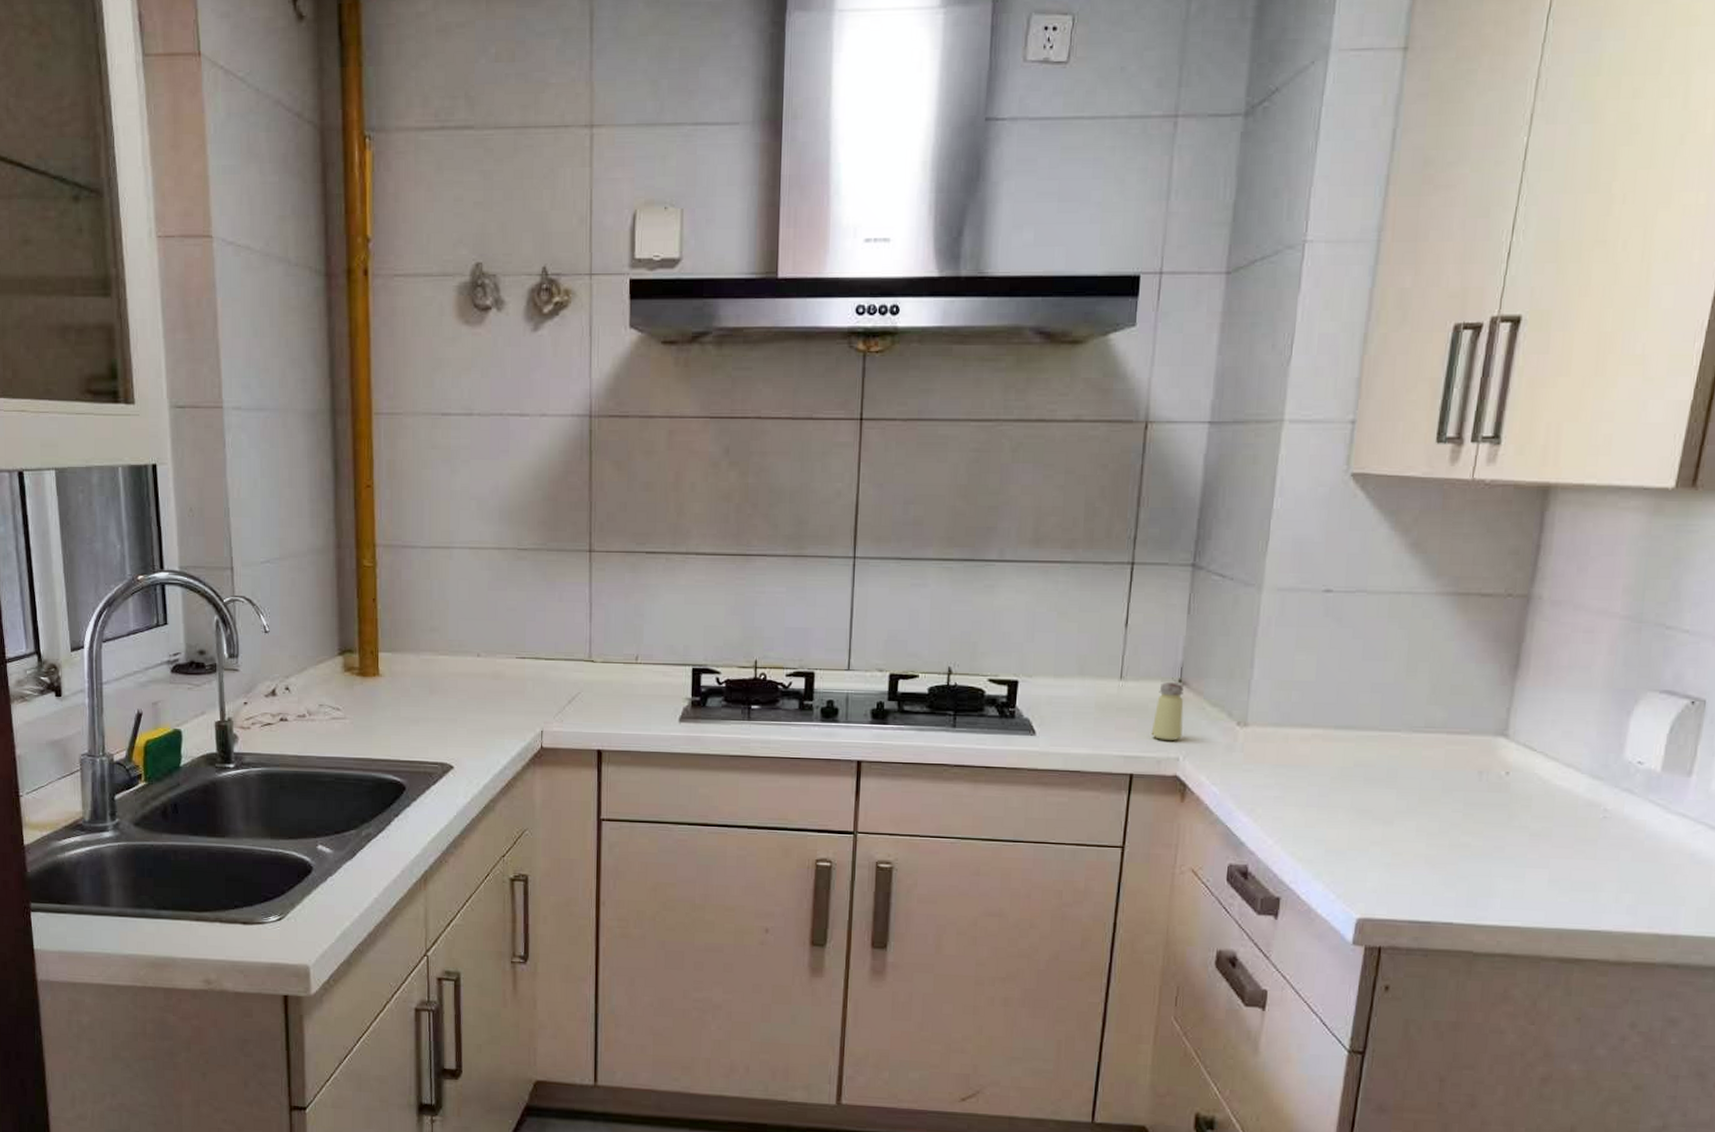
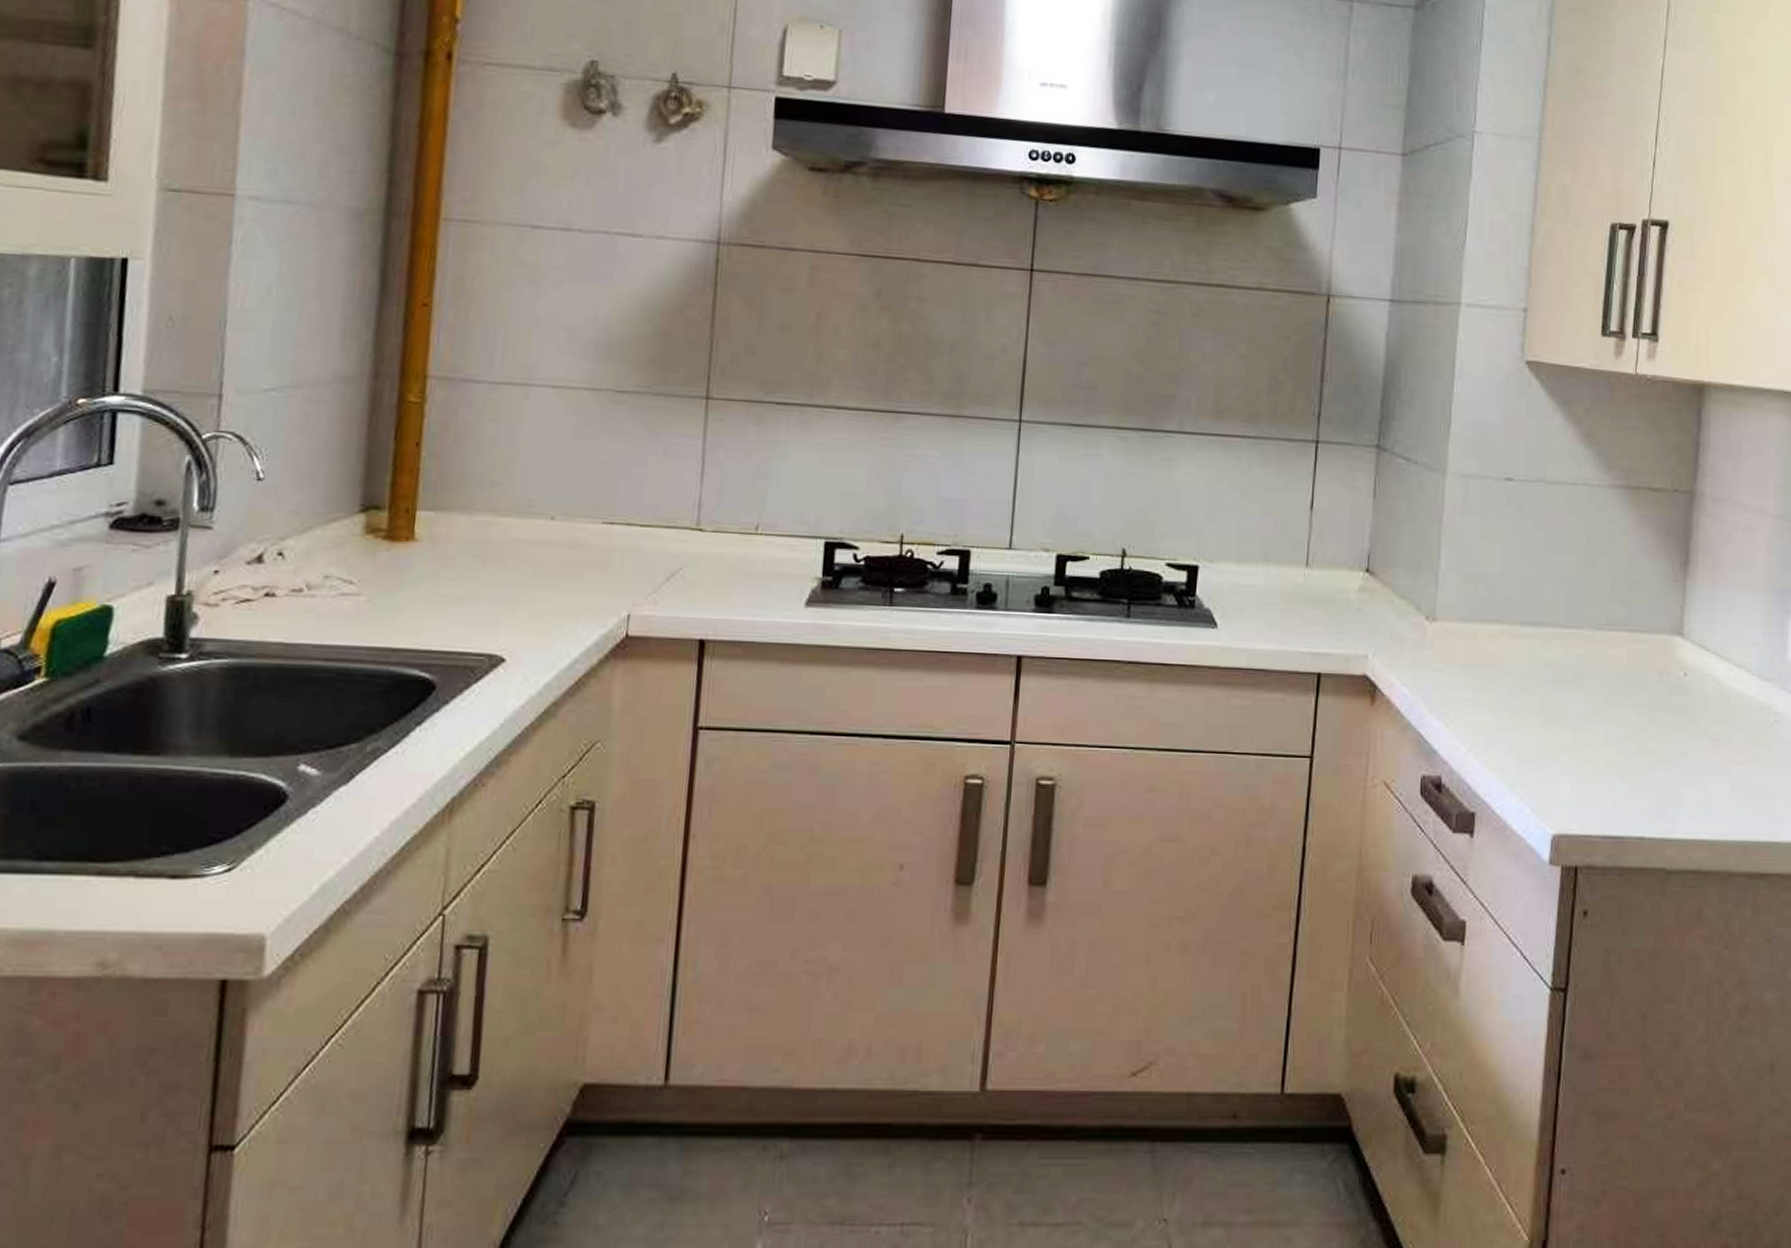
saltshaker: present [1151,681,1184,740] -> none [1339,570,1372,636]

